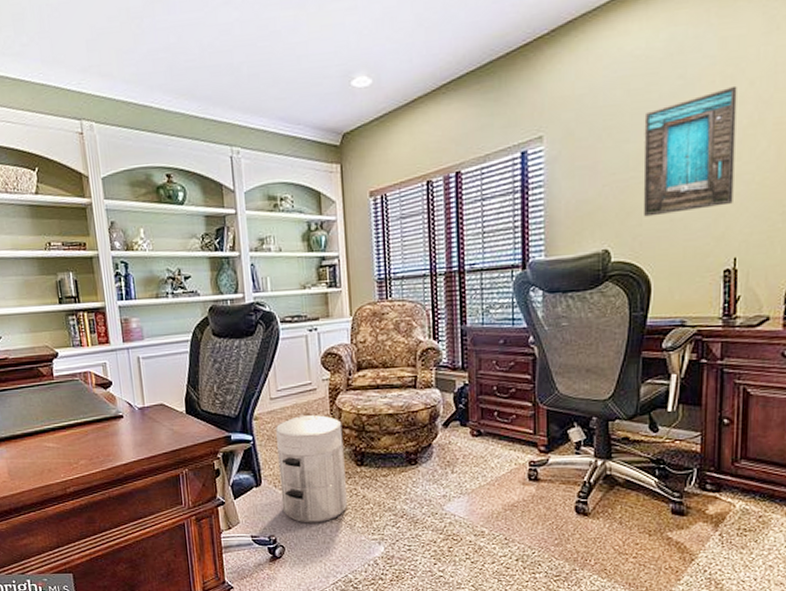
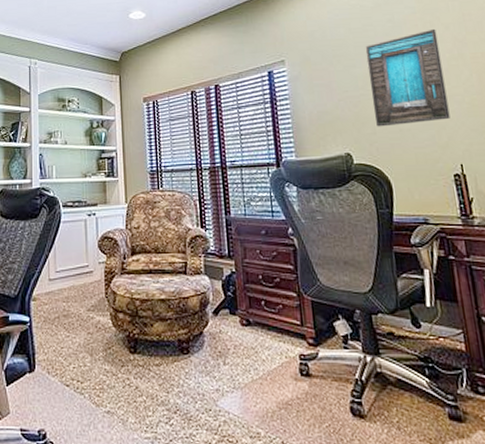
waste bin: present [275,413,347,523] -> none [51,295,120,417]

